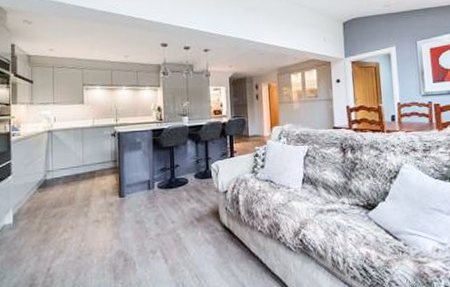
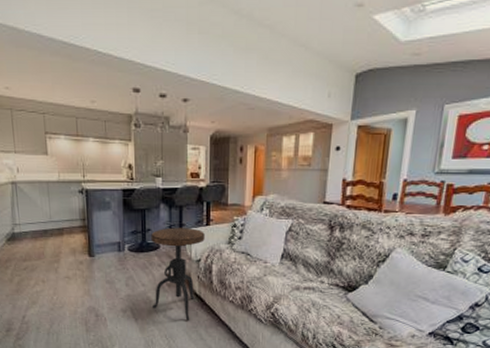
side table: none [179,161,230,256] -> present [151,227,205,321]

